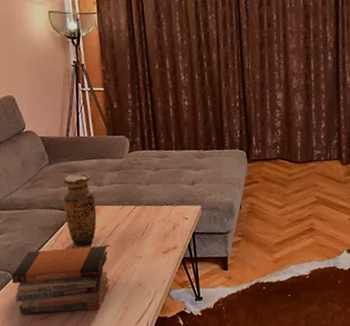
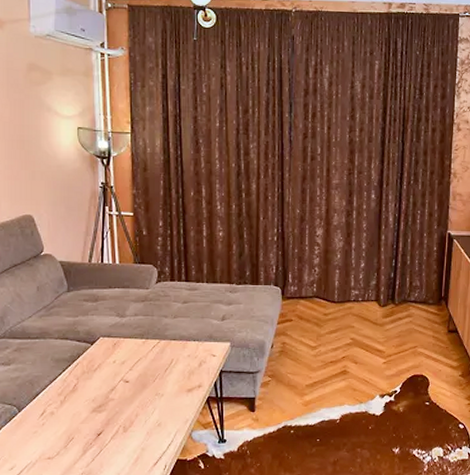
book stack: present [11,246,110,314] -> none [17,381,127,453]
vase: present [63,174,97,246] -> none [81,303,117,381]

